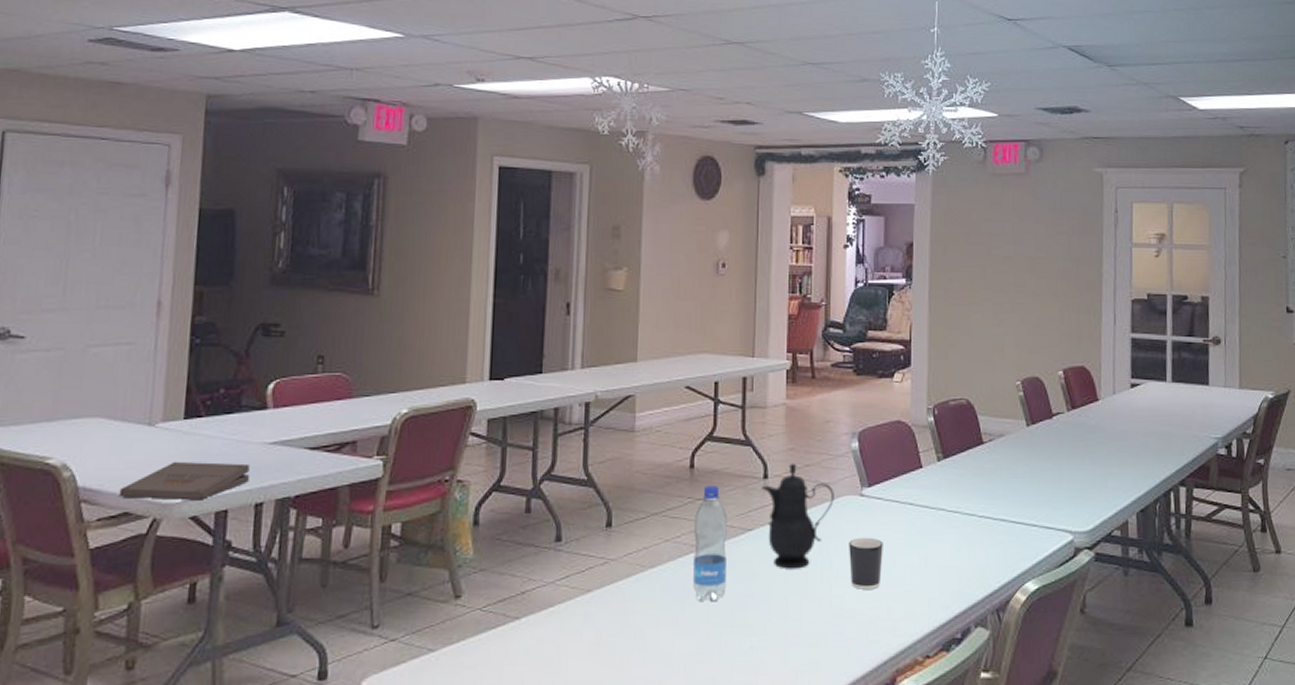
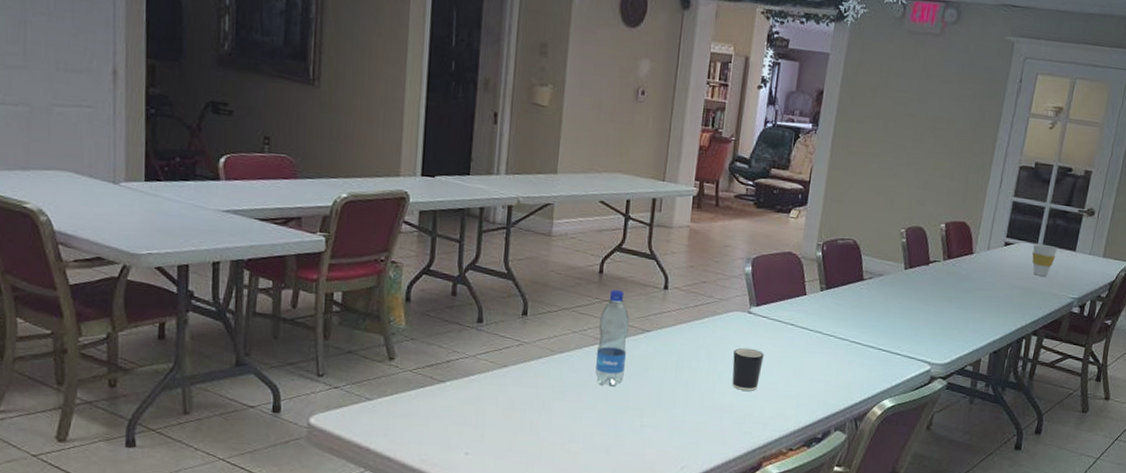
pizza box: present [118,461,250,501] -> none [91,217,206,254]
coffeepot: present [761,463,834,568] -> none [661,278,726,367]
cup: none [1161,381,1189,417] -> present [1032,243,1058,277]

